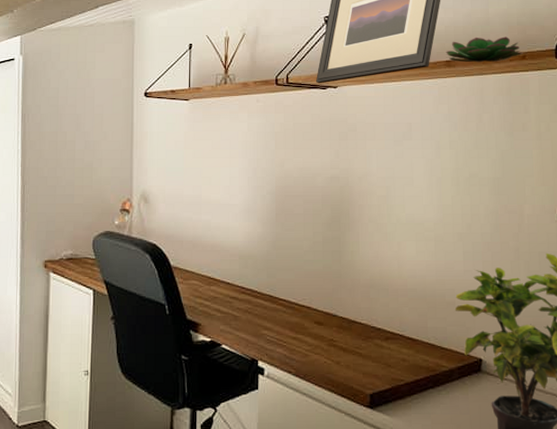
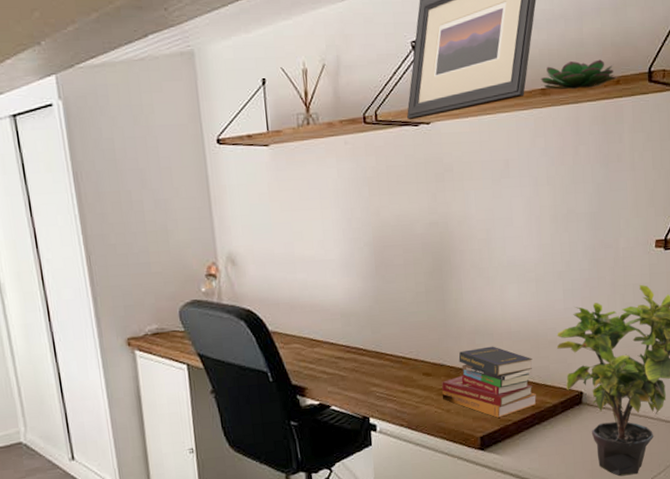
books: none [332,301,432,376] -> present [442,346,537,418]

